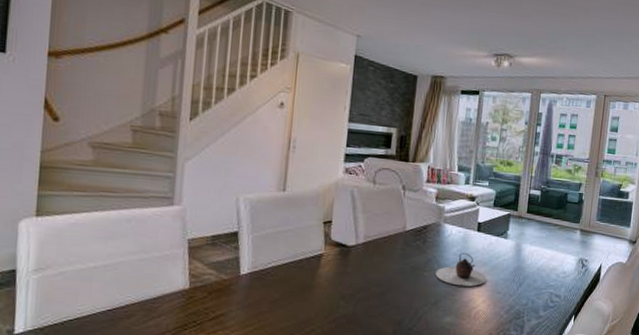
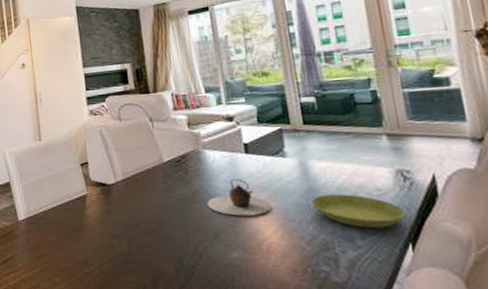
saucer: none [516,273,577,303] -> present [310,194,406,229]

